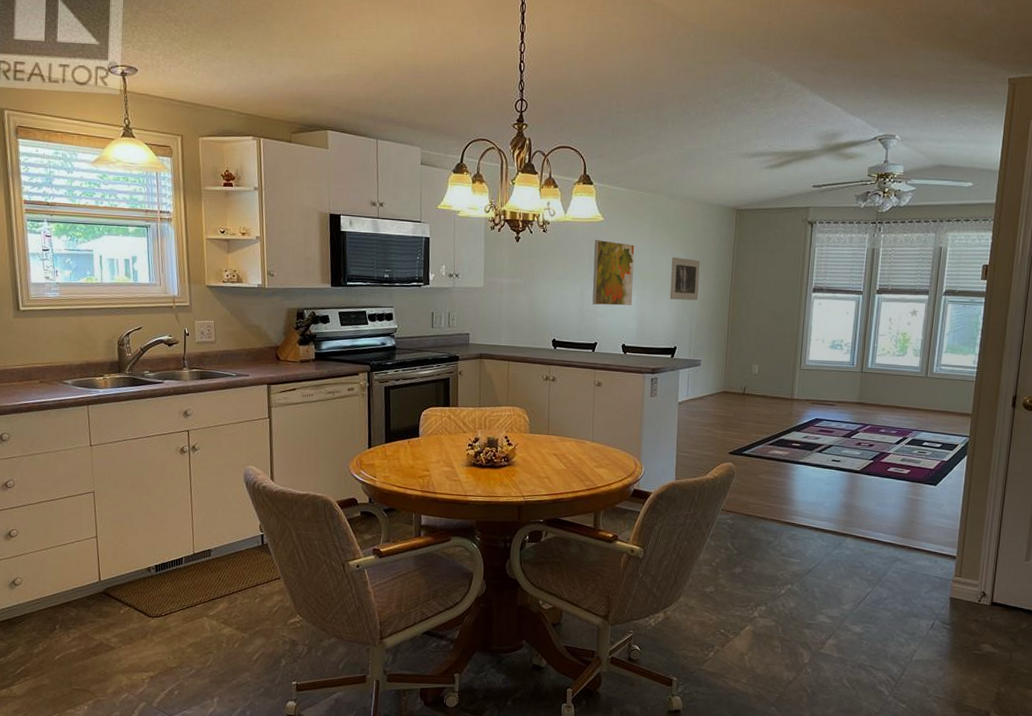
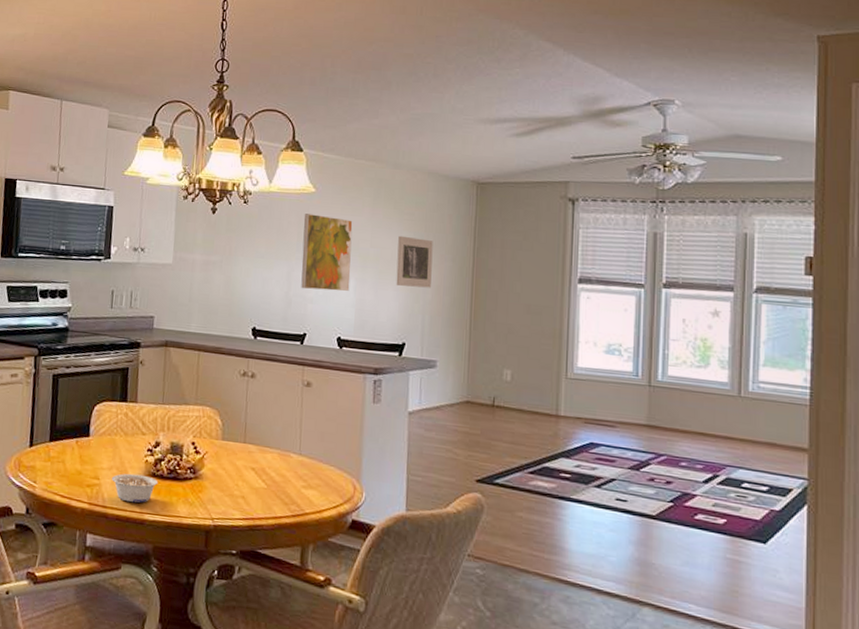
legume: none [439,465,479,488] -> present [111,473,158,503]

